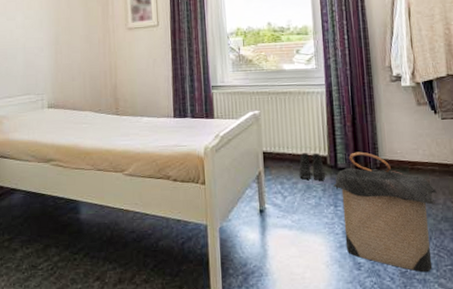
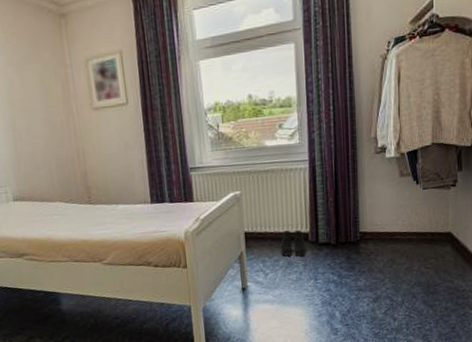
laundry hamper: present [333,151,437,272] -> none [313,226,412,332]

